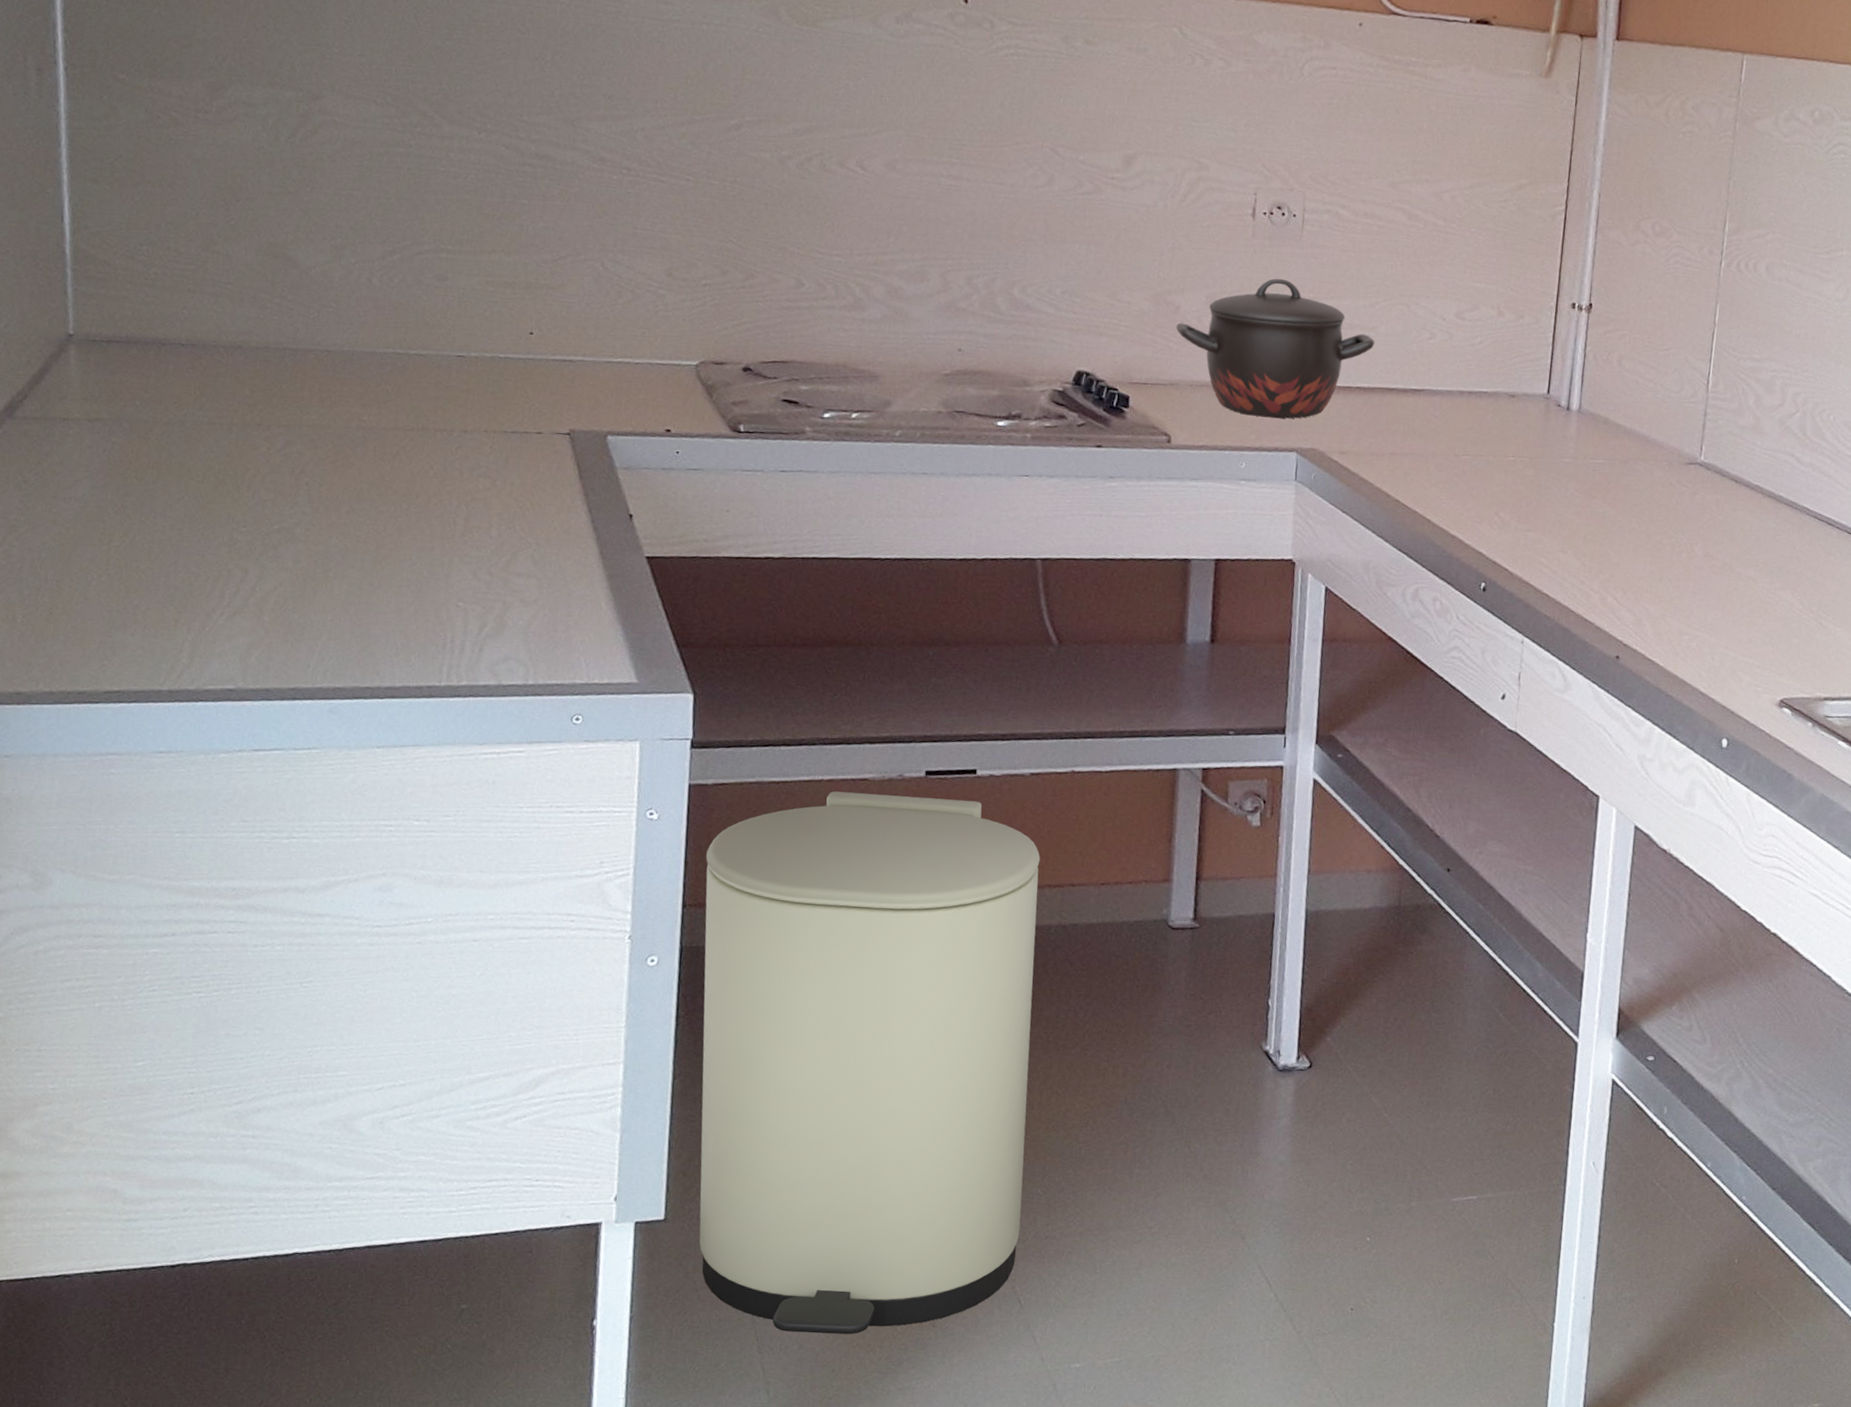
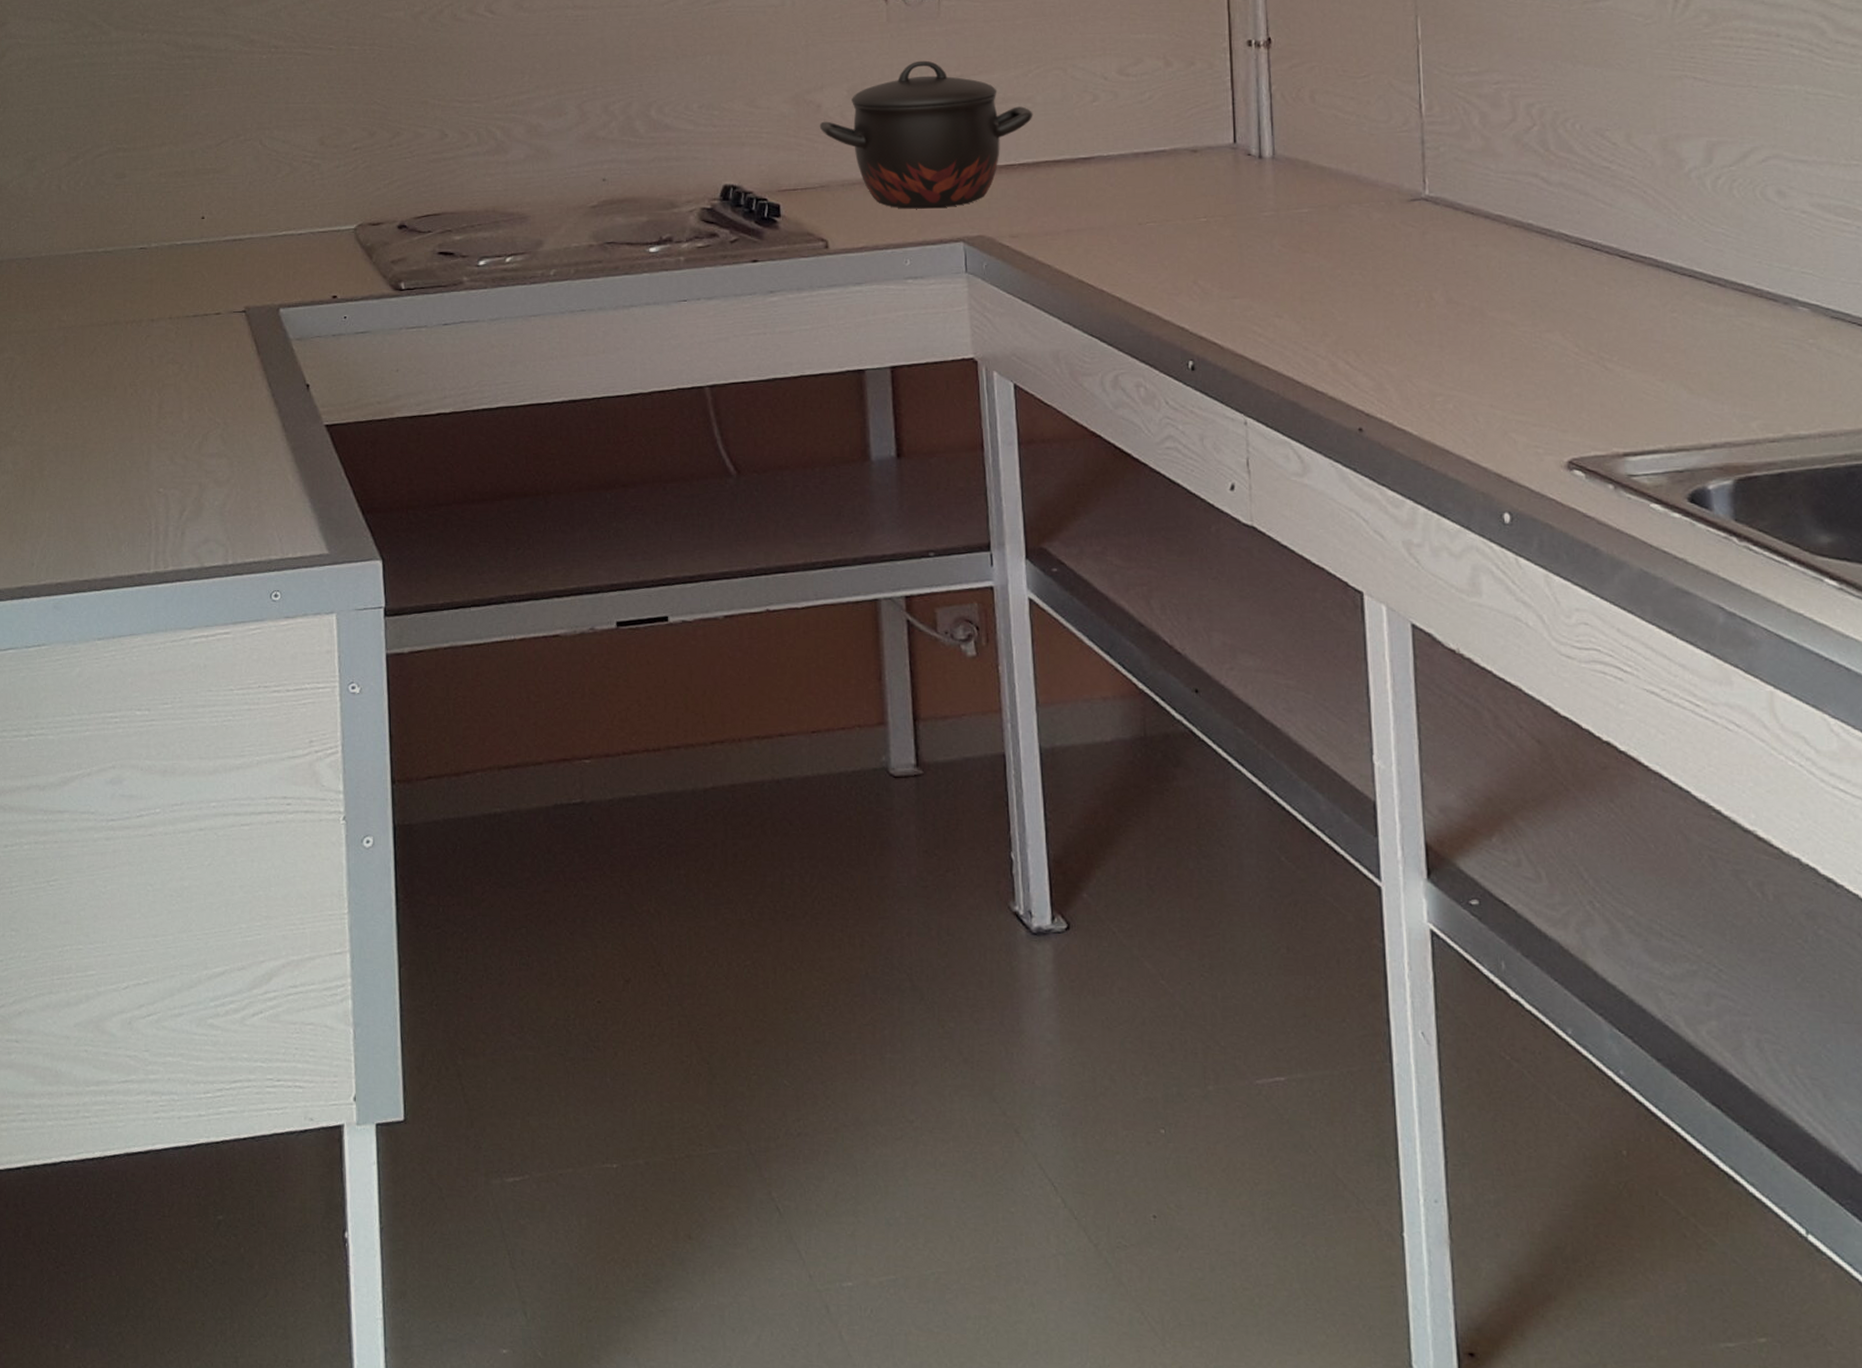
pedal bin: present [699,791,1041,1335] -> none [409,650,770,1248]

